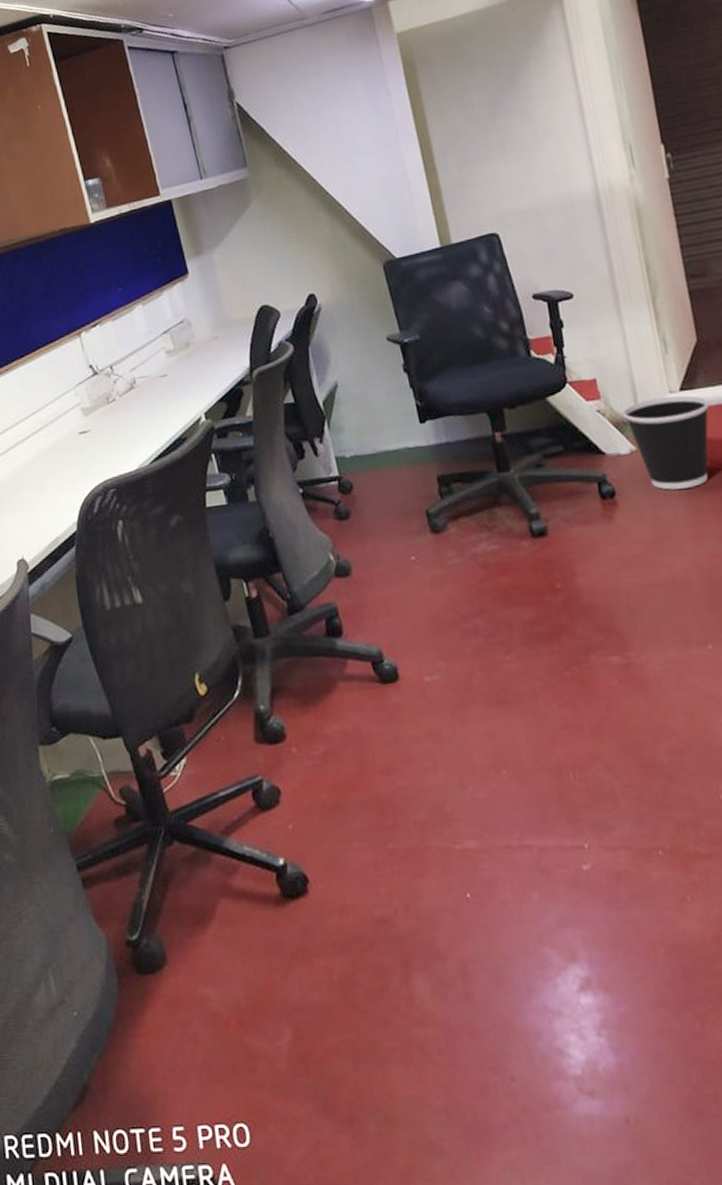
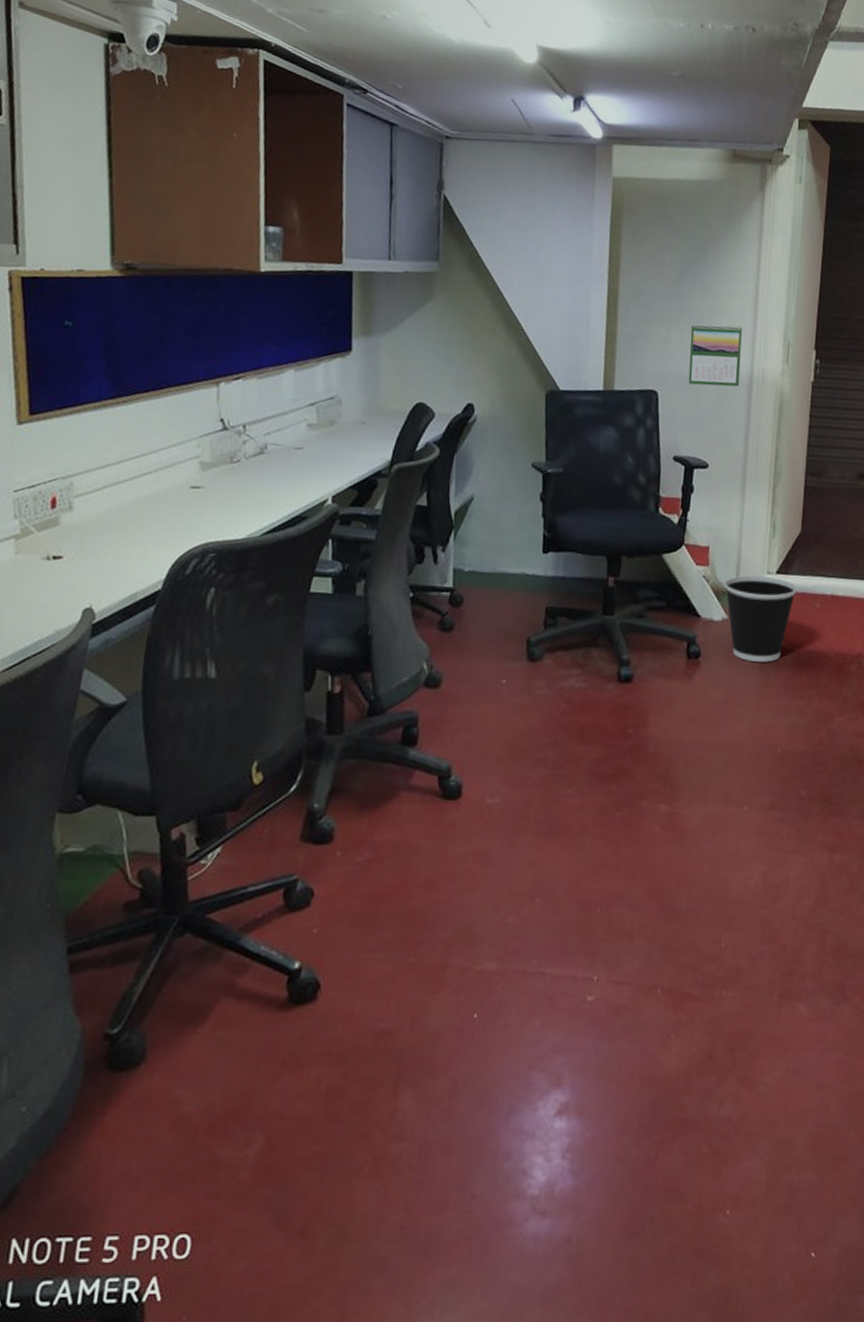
calendar: none [516,142,586,217] -> present [688,323,742,387]

